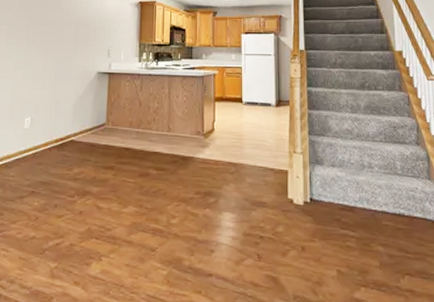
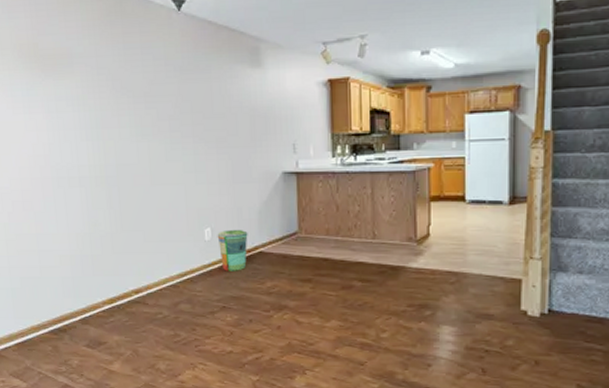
trash can: none [35,120,63,158] -> present [217,230,248,271]

